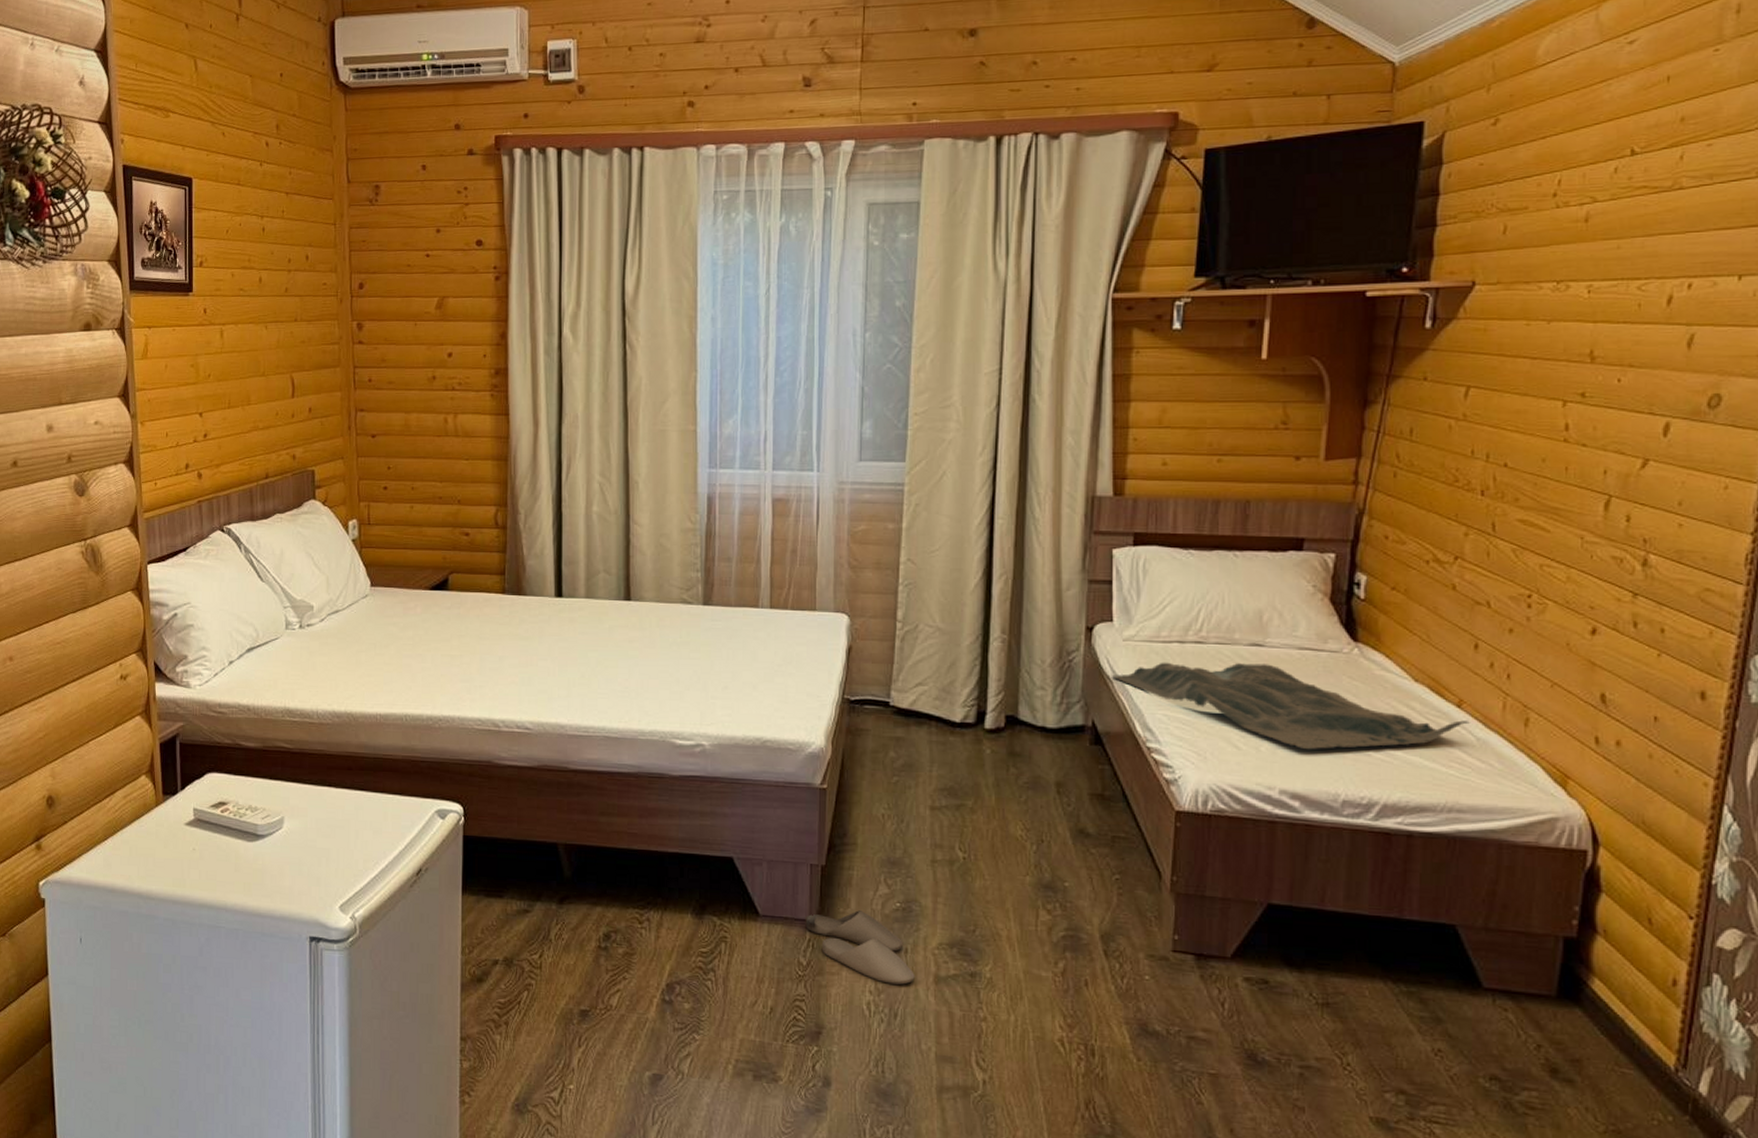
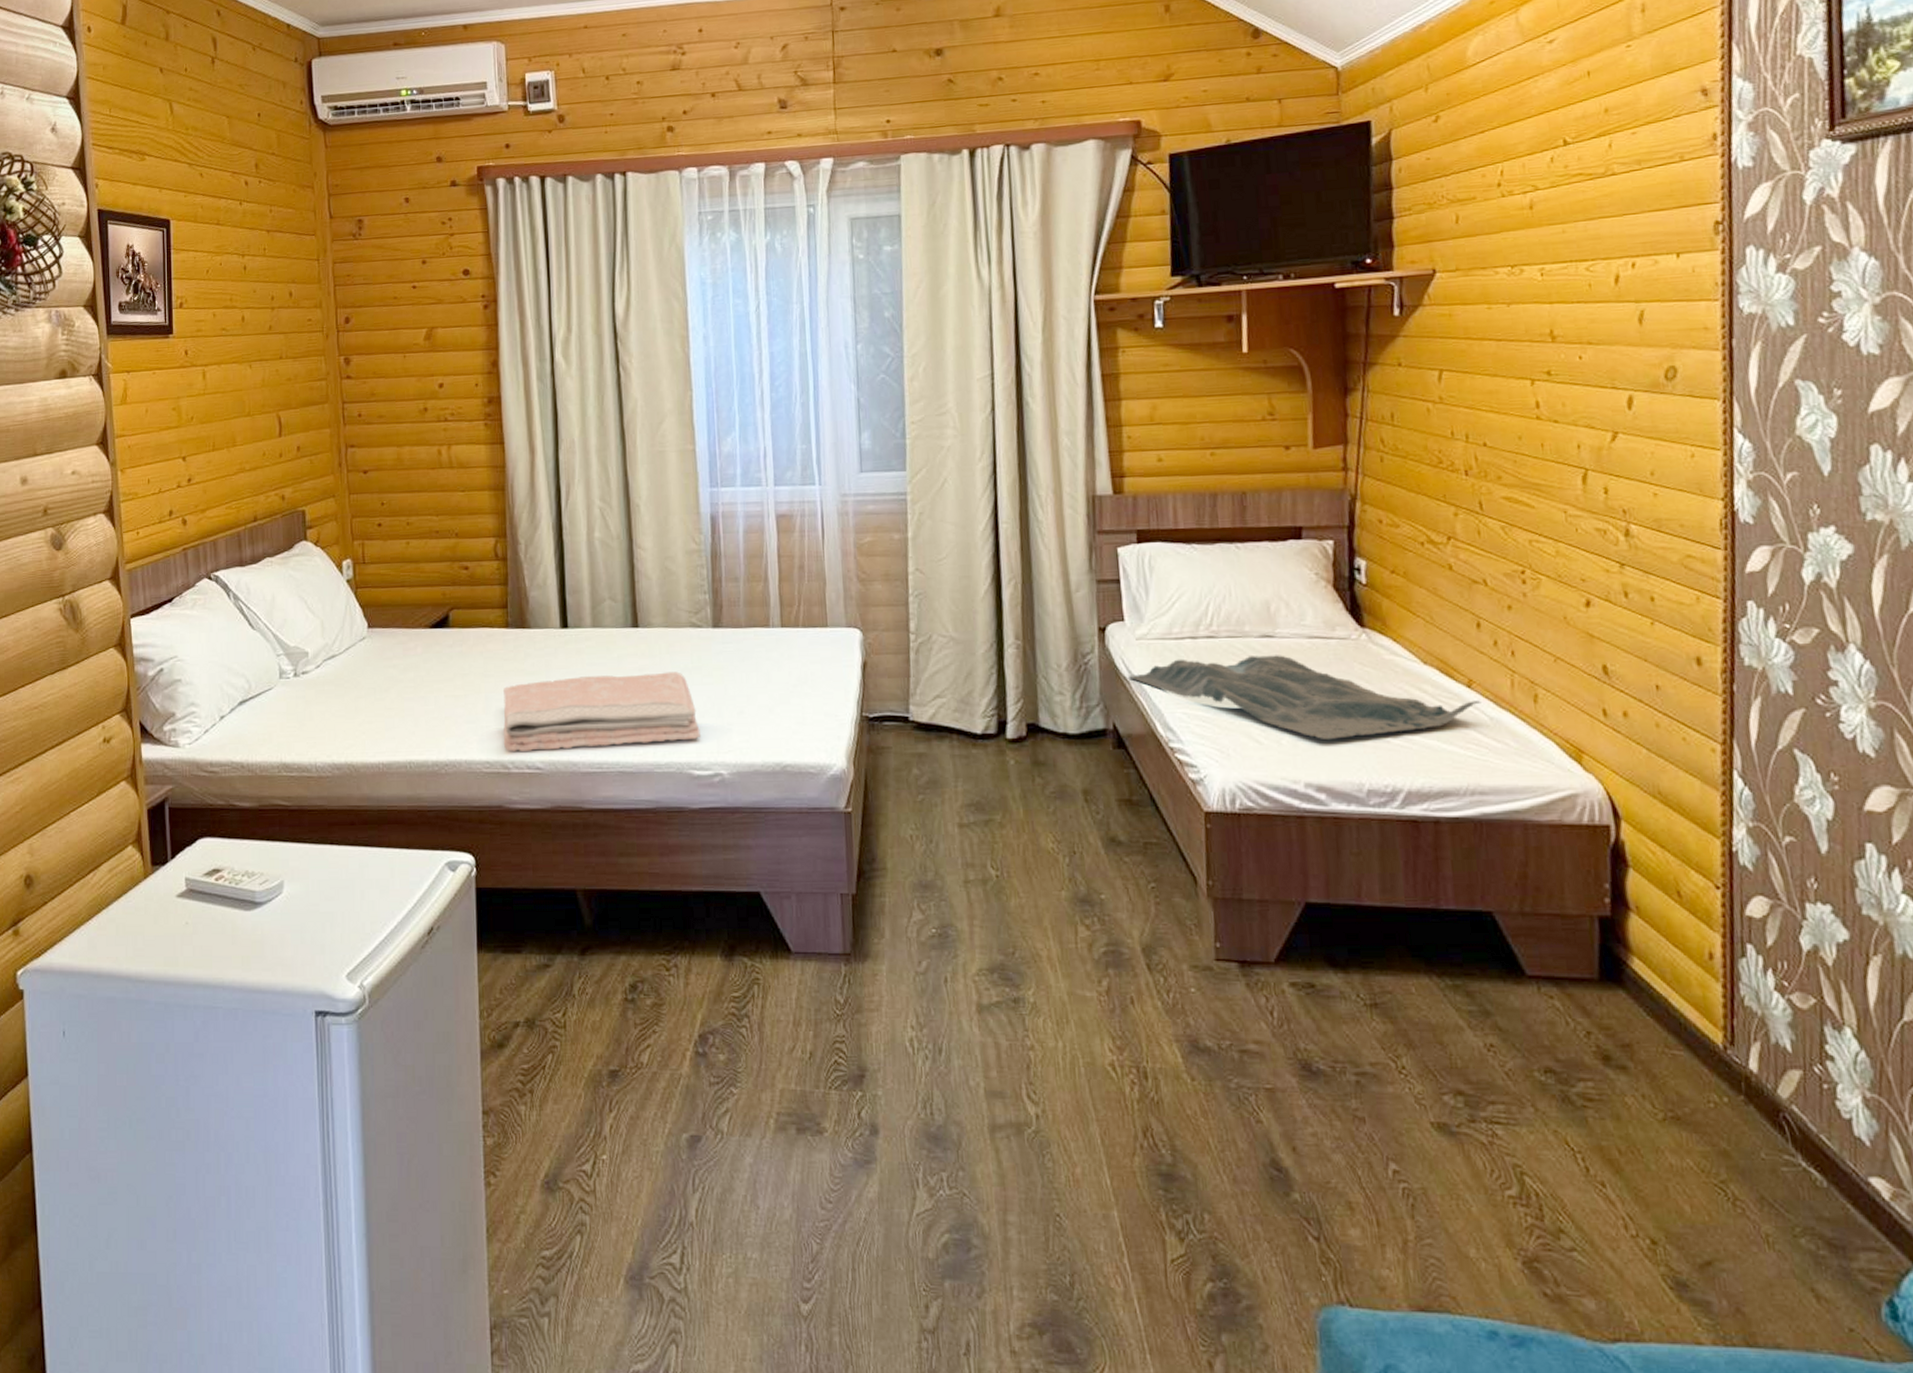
towel: none [495,644,685,712] -> present [503,671,700,751]
slippers: present [805,909,915,985] -> none [839,938,957,1017]

